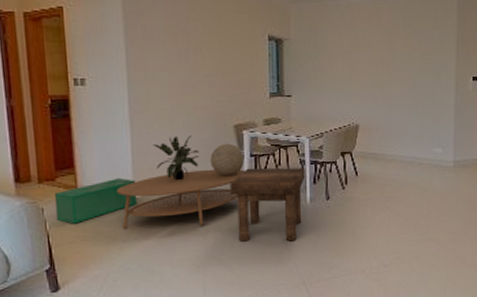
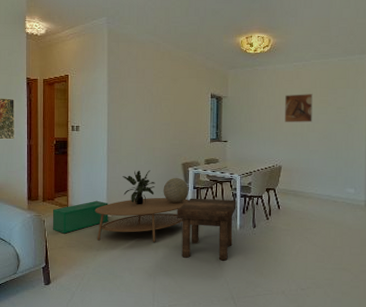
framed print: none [362,36,395,71] -> present [285,94,313,122]

